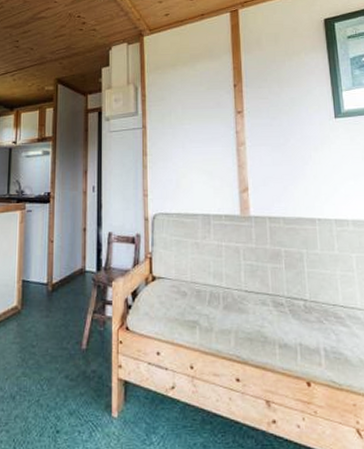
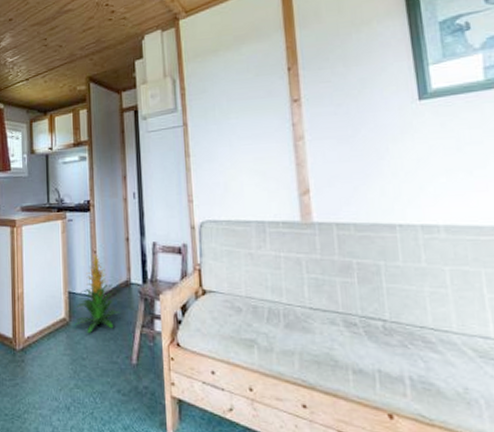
indoor plant: none [26,244,73,320] -> present [74,254,120,333]

